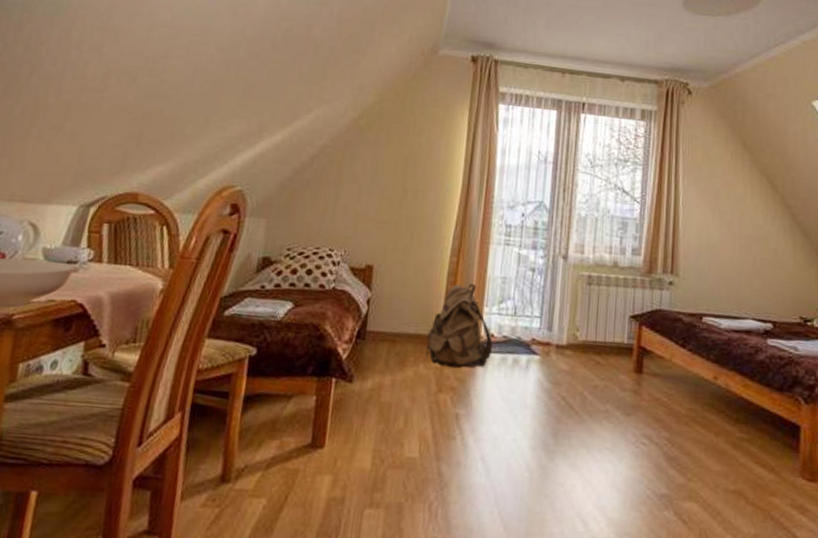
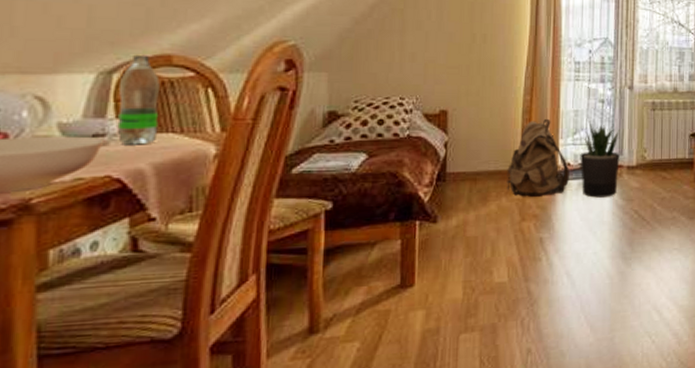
bottle: none [86,191,126,275] -> present [117,54,160,145]
planter: none [504,289,550,378] -> present [580,120,620,198]

